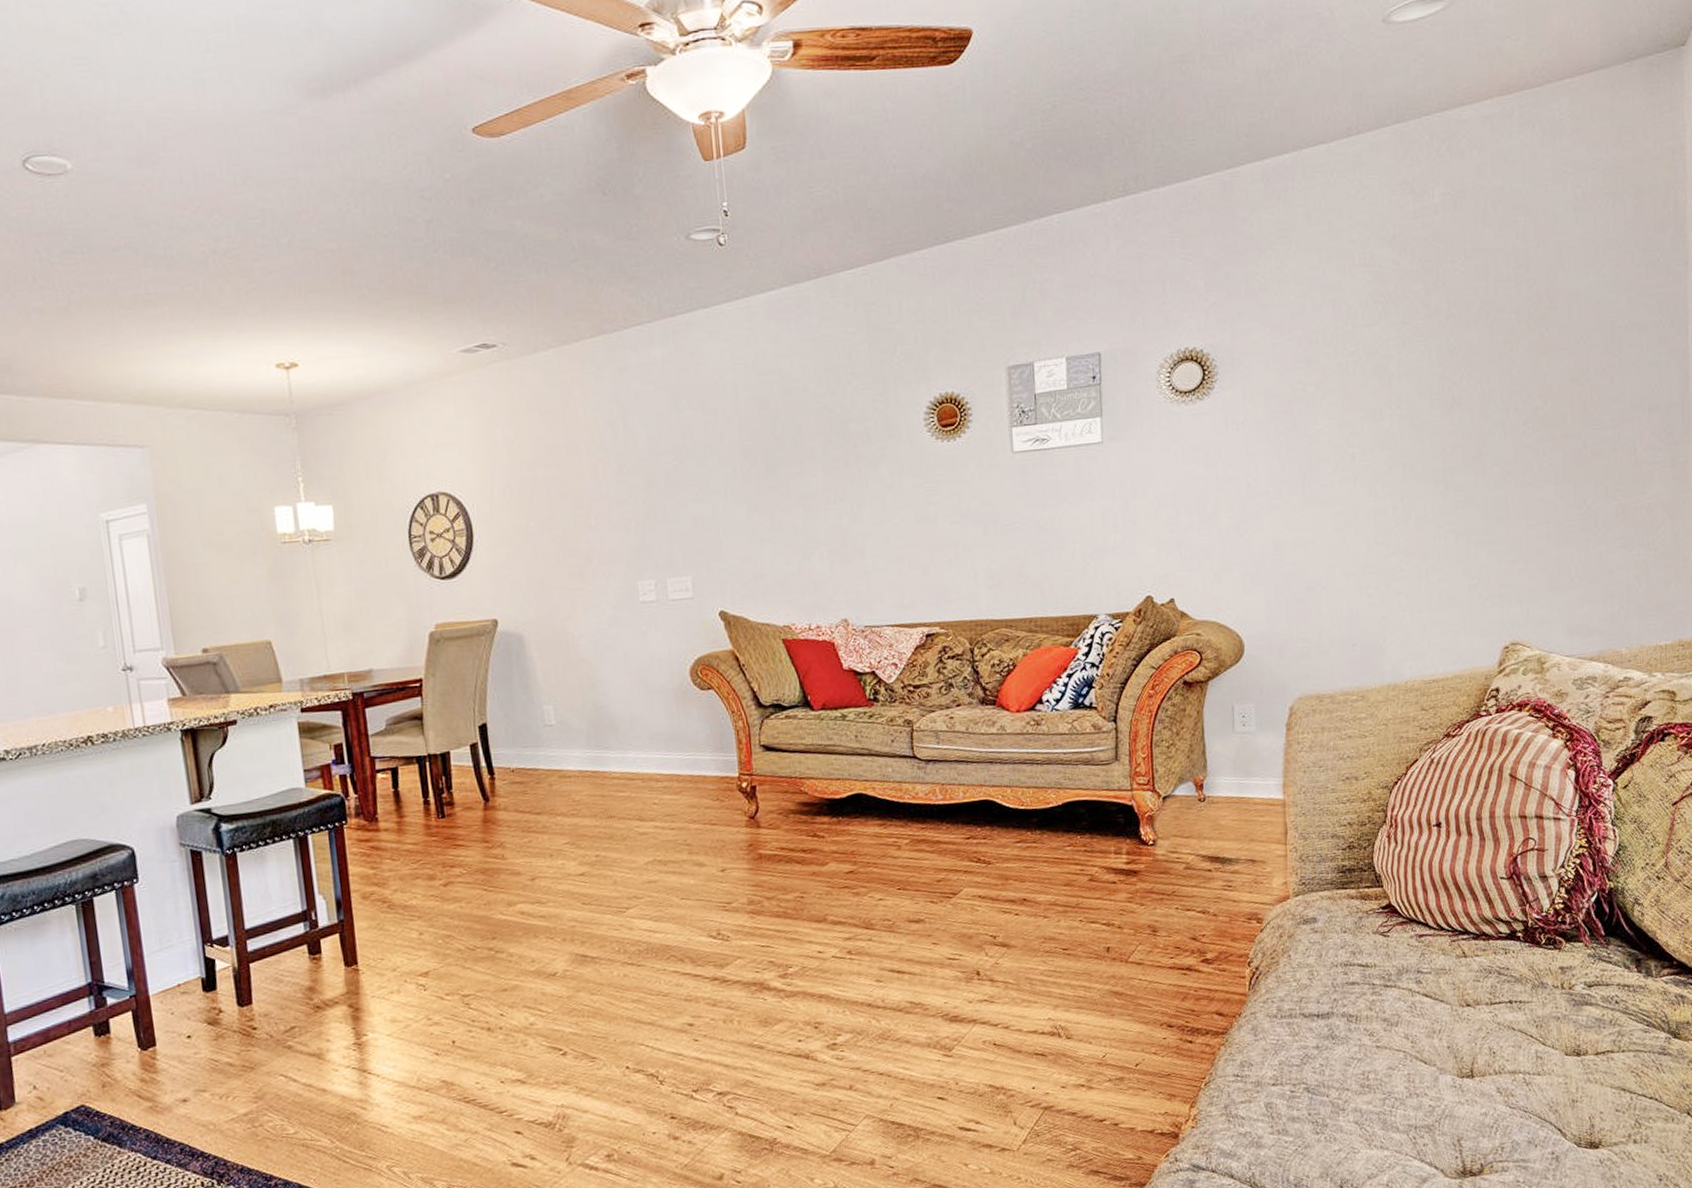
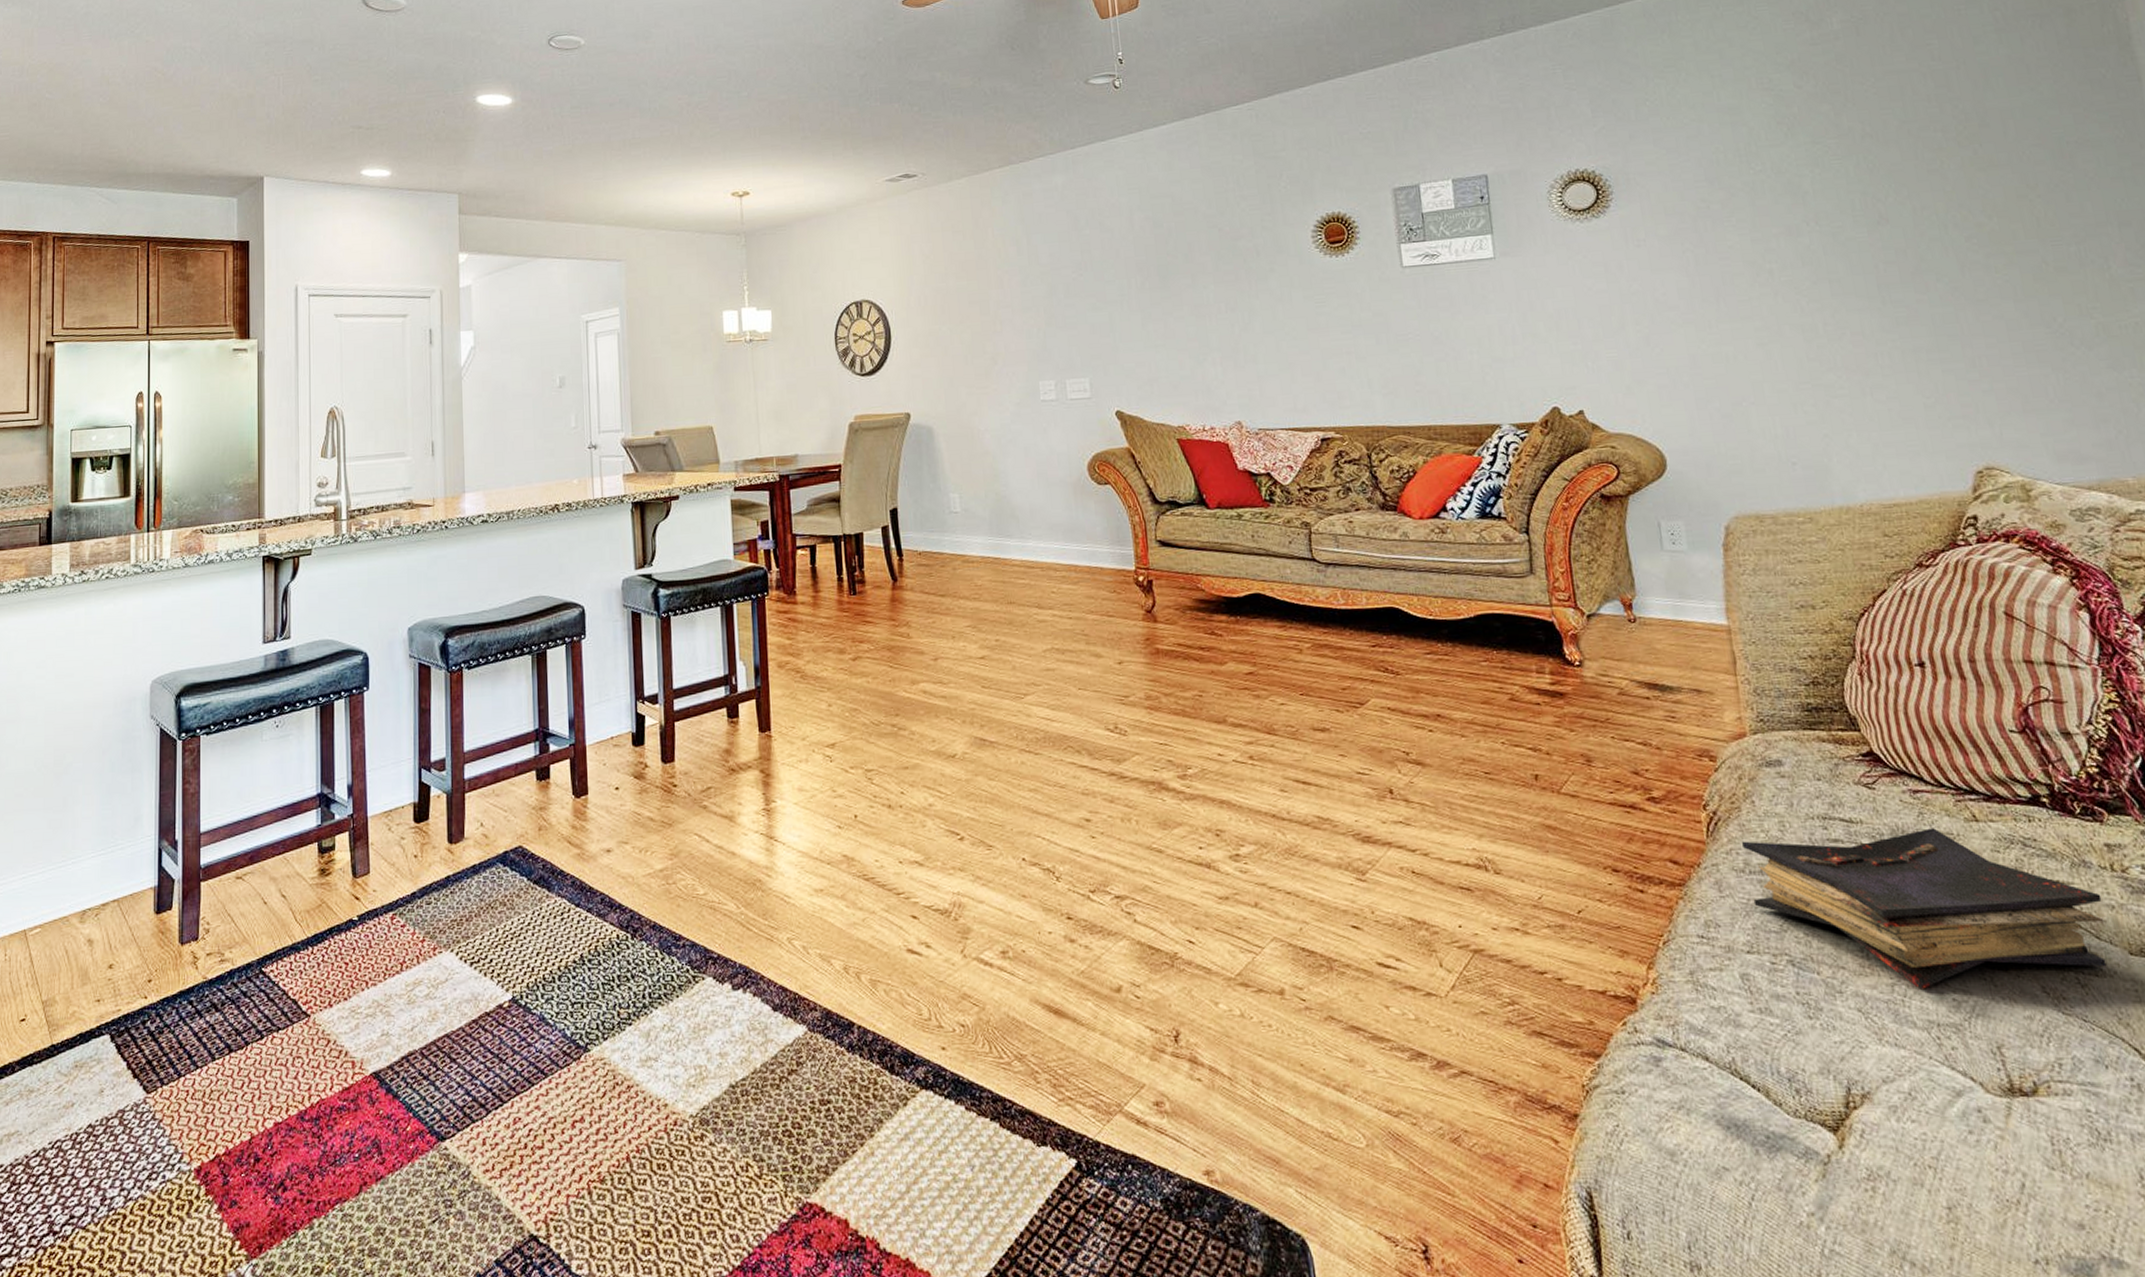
book: none [1277,966,1551,1101] -> present [1742,828,2107,989]

